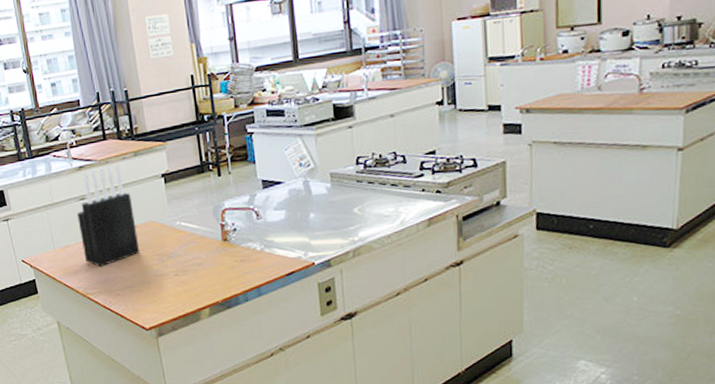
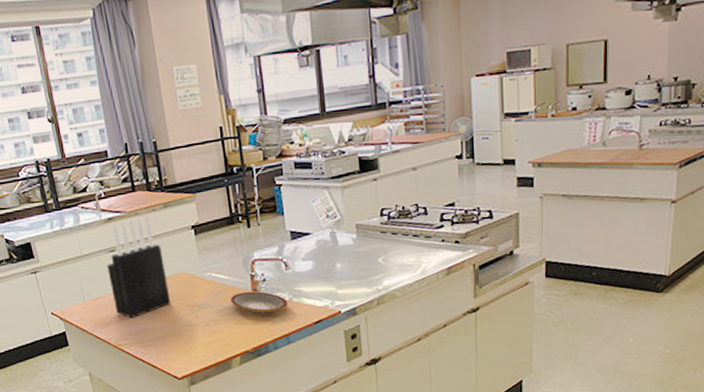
plate: none [200,241,259,264] -> present [231,291,288,314]

